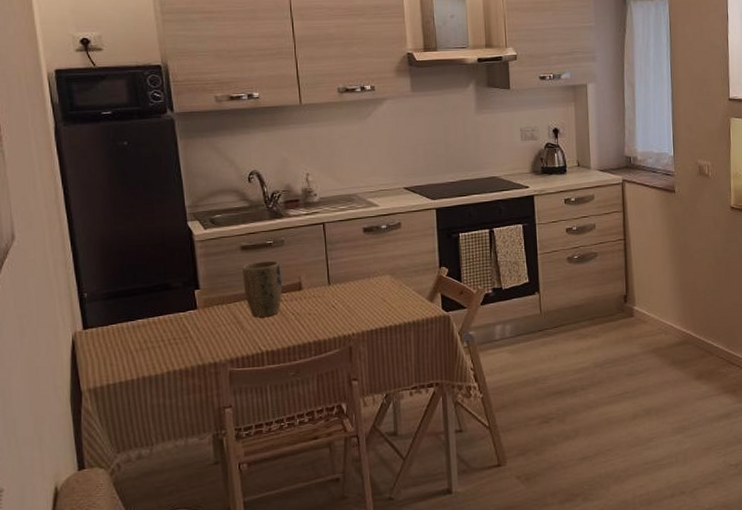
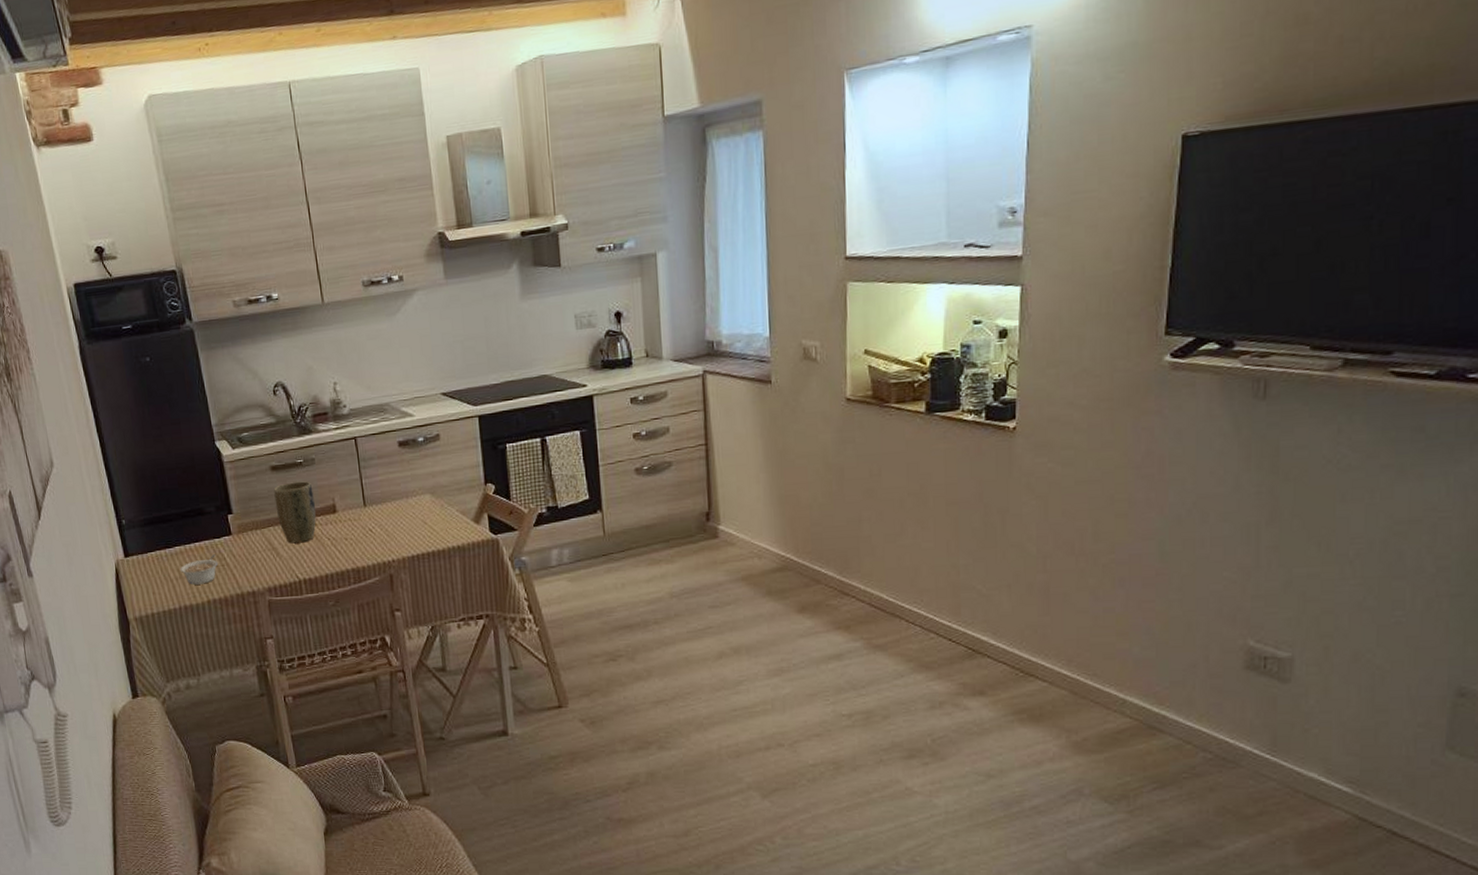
legume: none [140,327,182,357] -> present [179,554,219,585]

